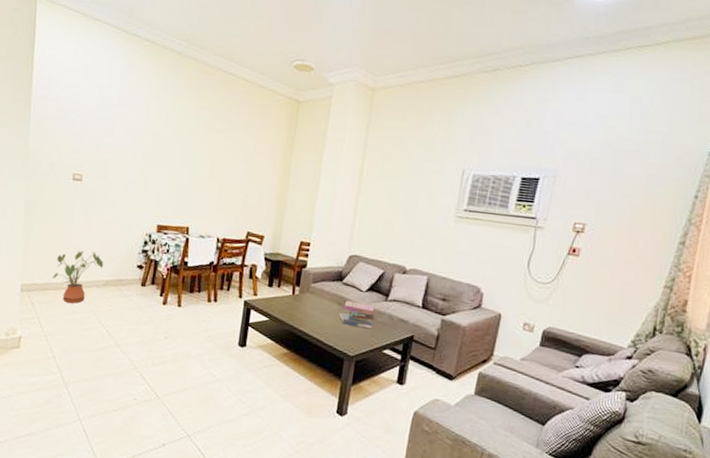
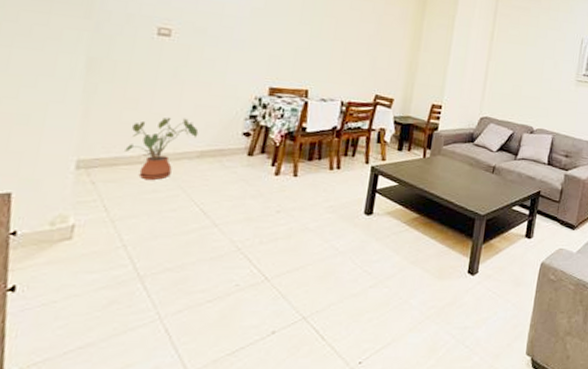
books: present [339,300,375,329] -> none [470,161,505,188]

